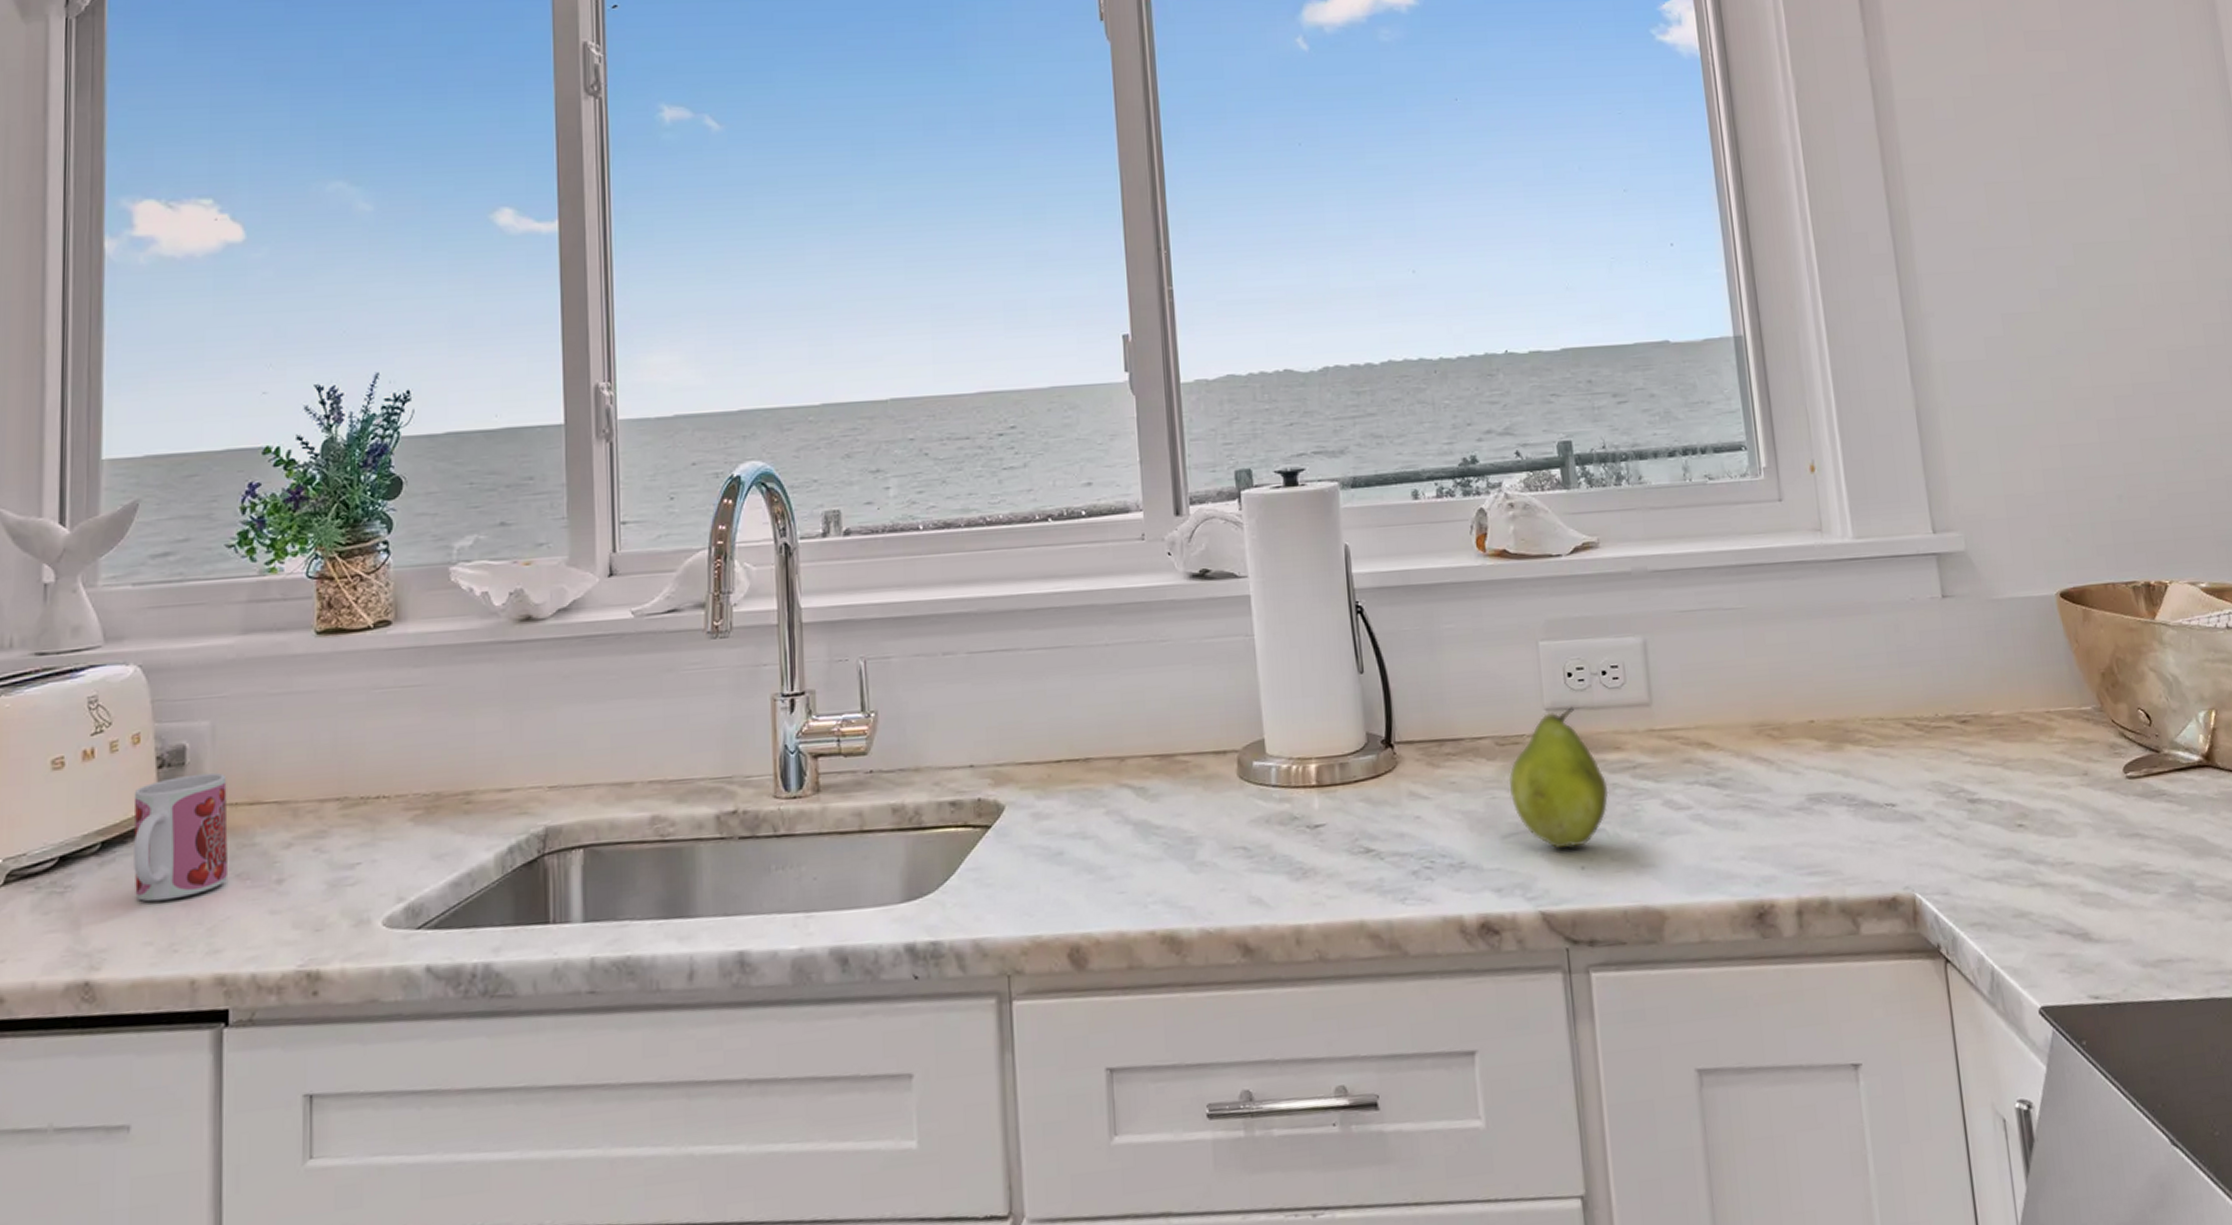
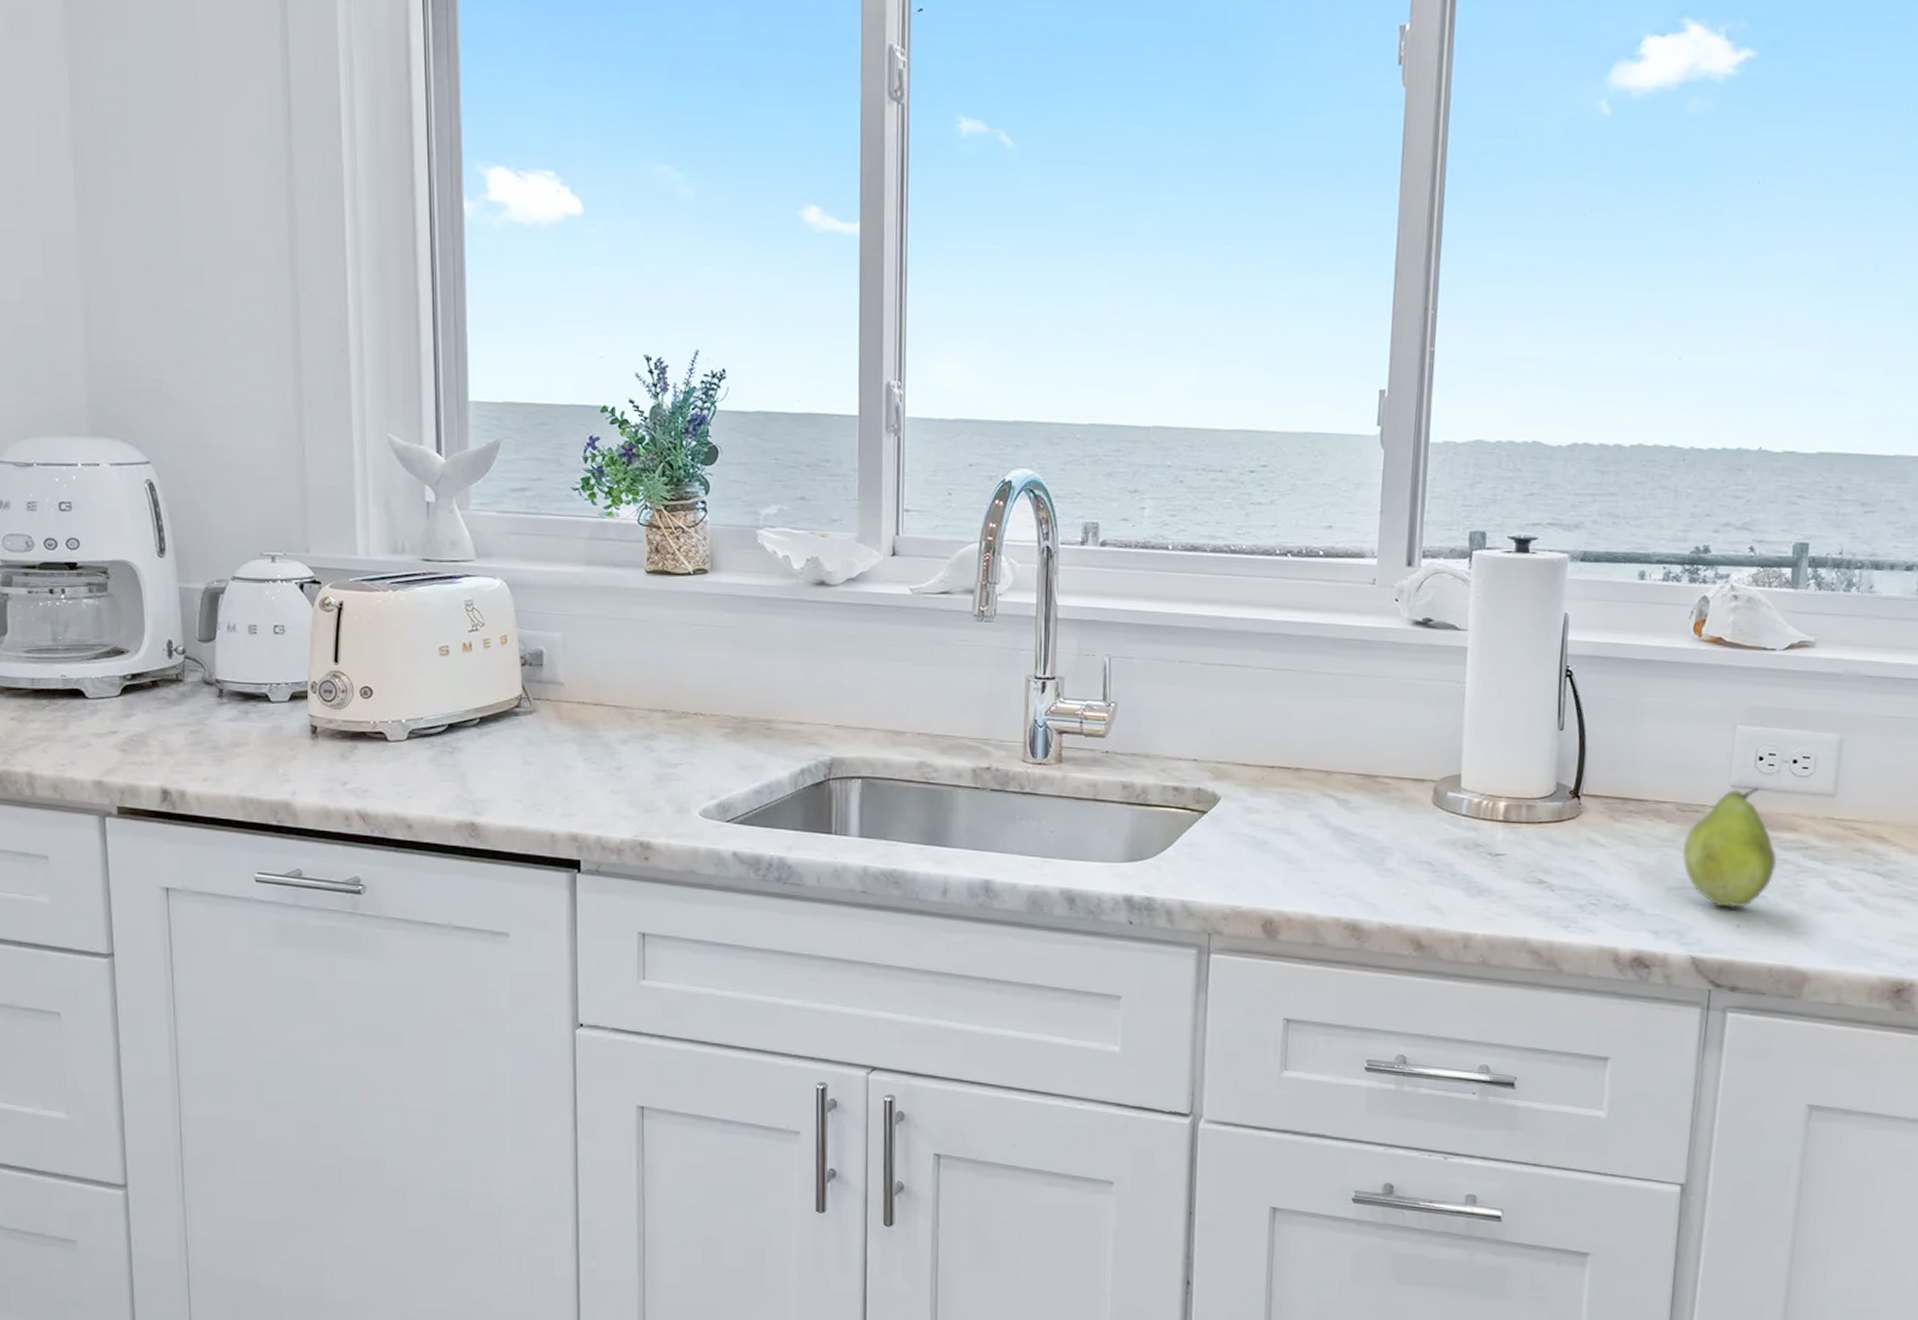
mug: present [133,772,228,902] -> none [503,674,577,771]

